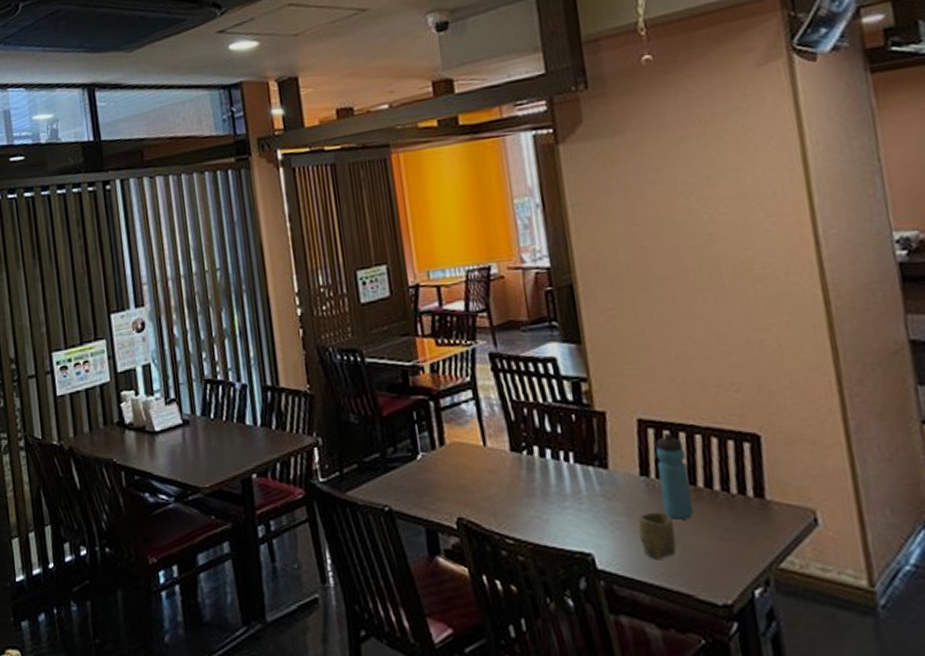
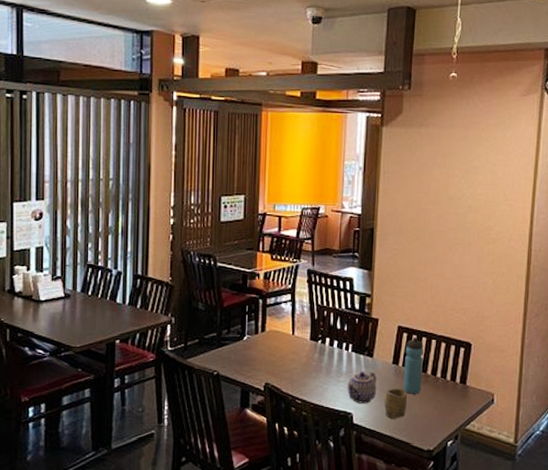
teapot: none [577,490,625,538] -> present [347,371,377,403]

